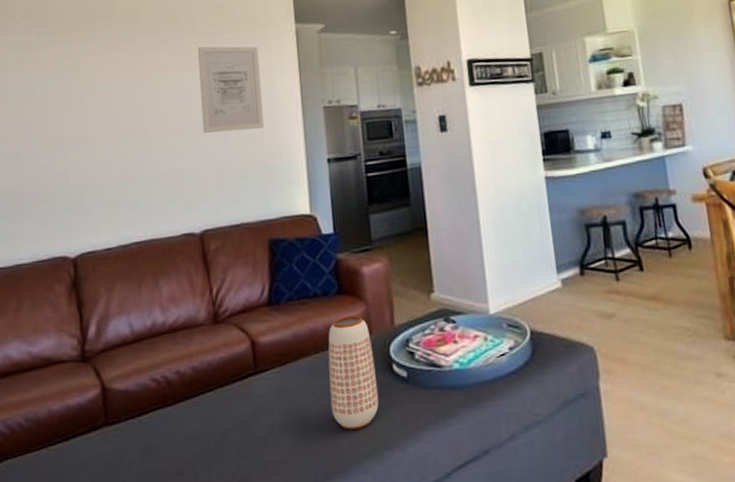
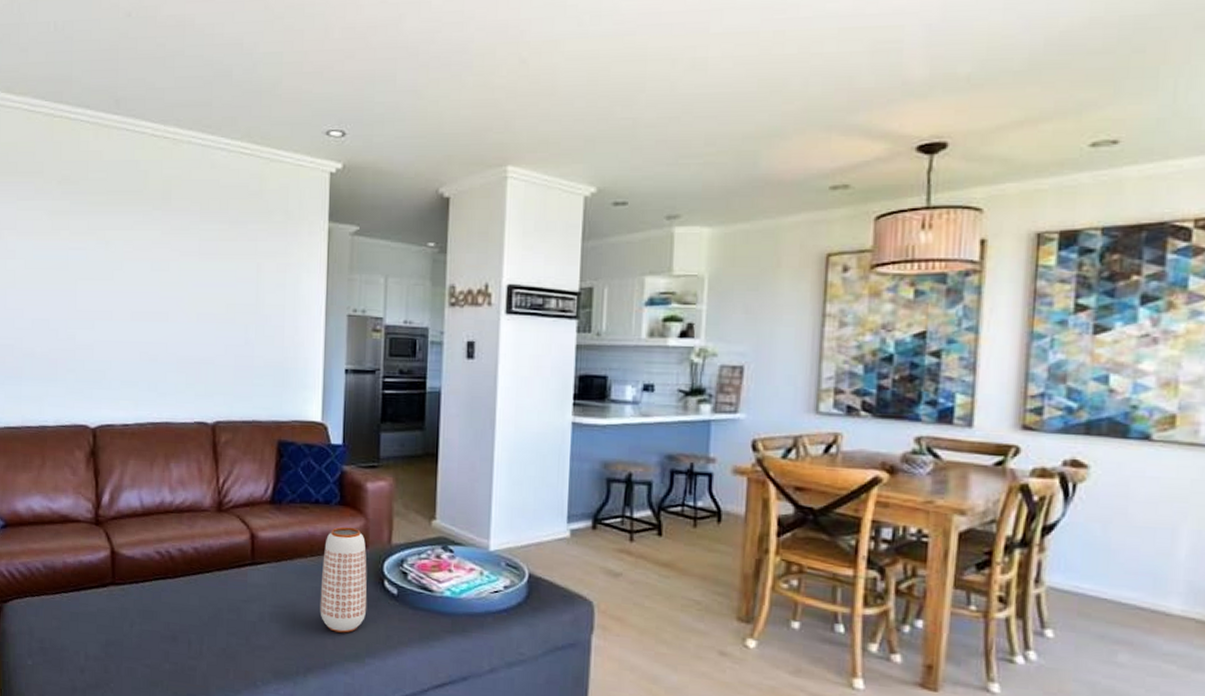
wall art: present [198,46,264,134] -> none [224,235,287,328]

